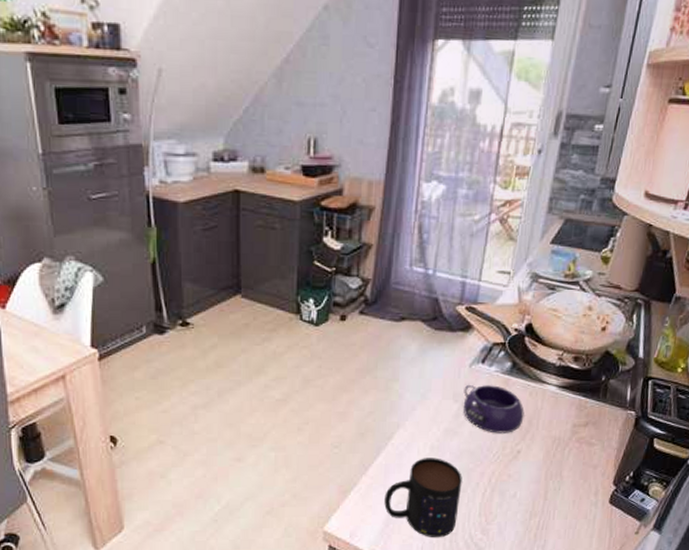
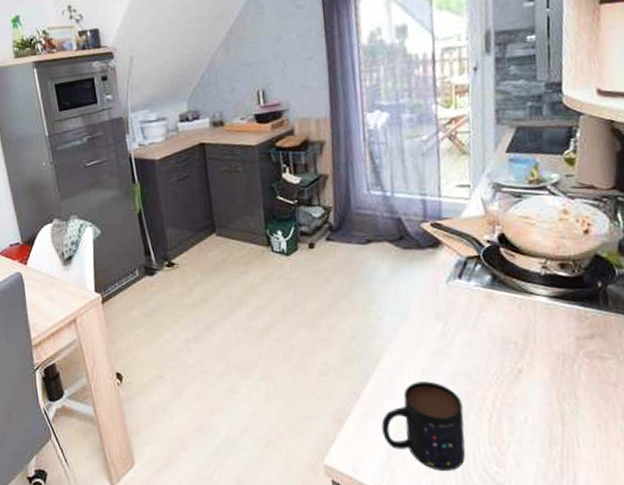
bowl: present [463,384,525,434] -> none [445,300,518,352]

